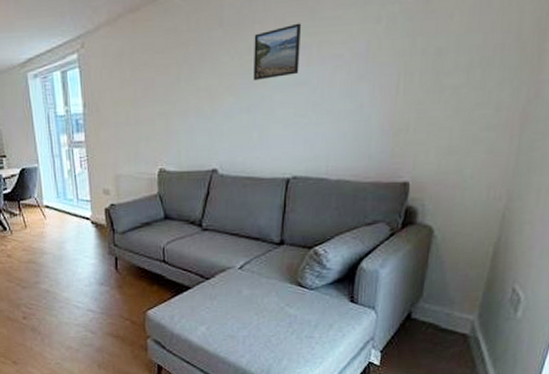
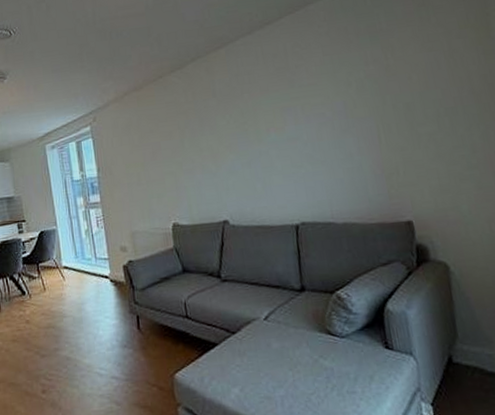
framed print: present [253,23,301,81] -> none [244,90,289,140]

